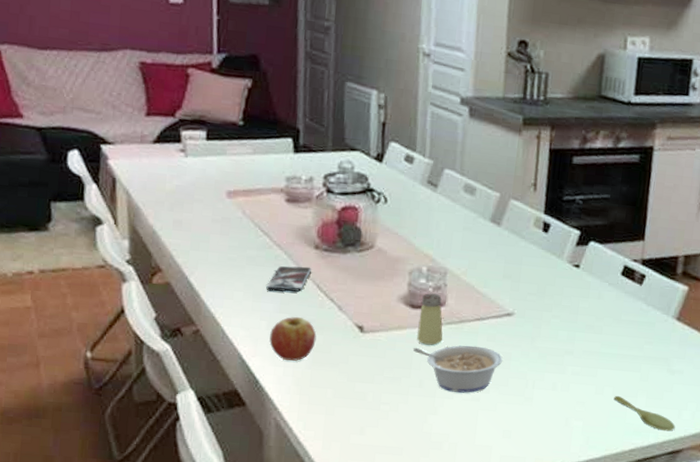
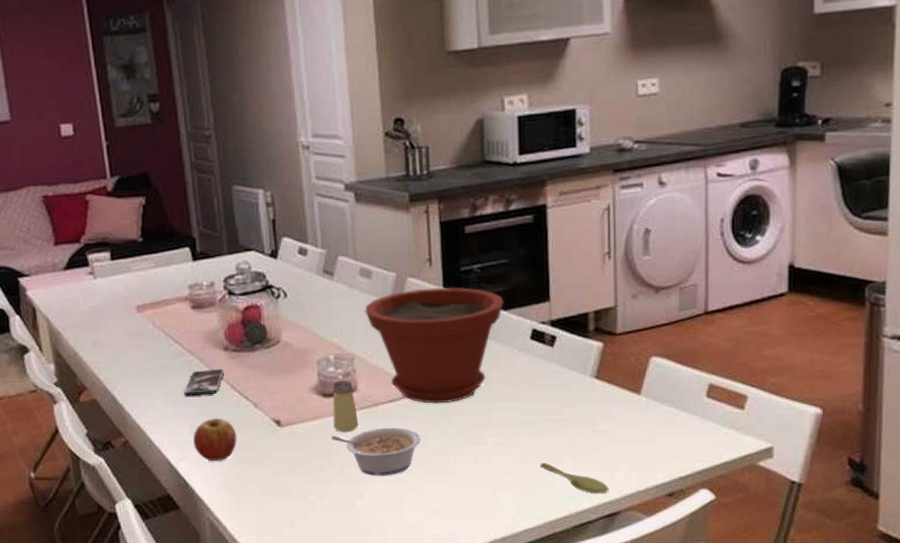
plant pot: none [464,212,601,328] -> present [365,287,504,404]

